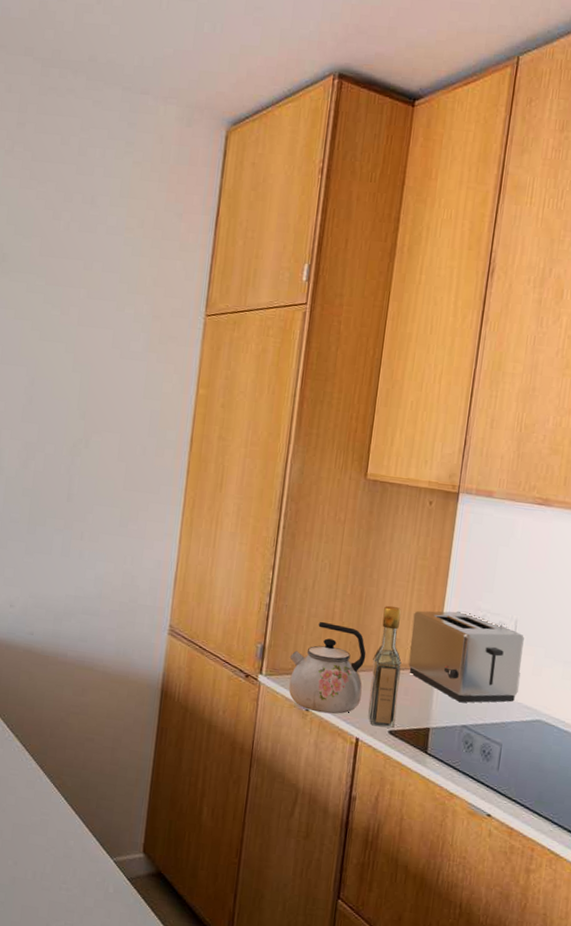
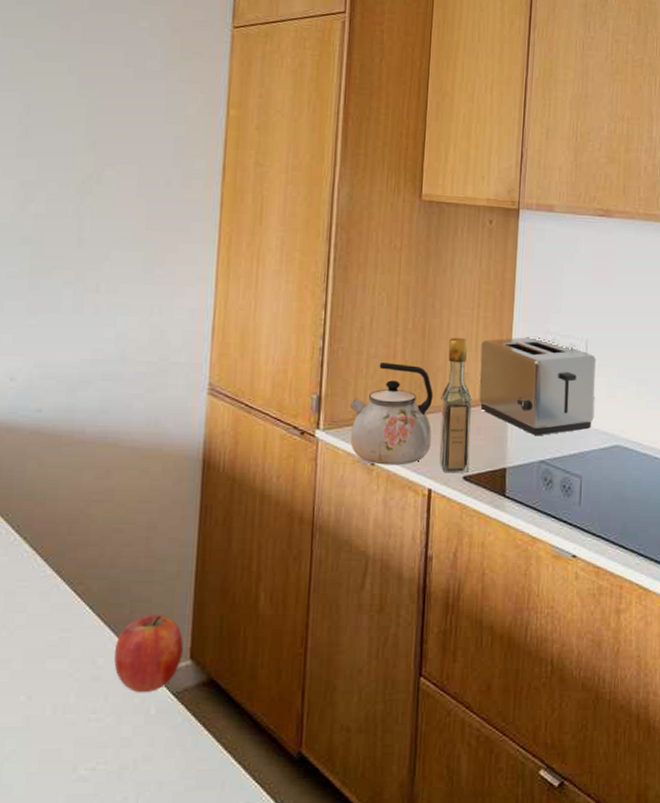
fruit: none [82,811,138,875] -> present [114,614,183,693]

